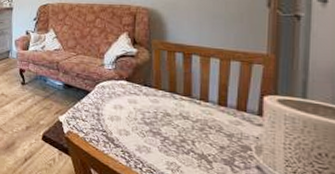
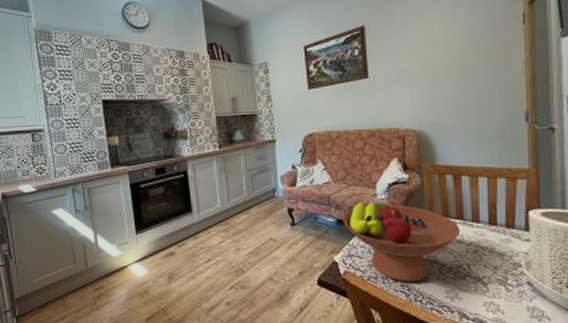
fruit bowl: none [70,69,187,150] -> present [343,201,461,282]

